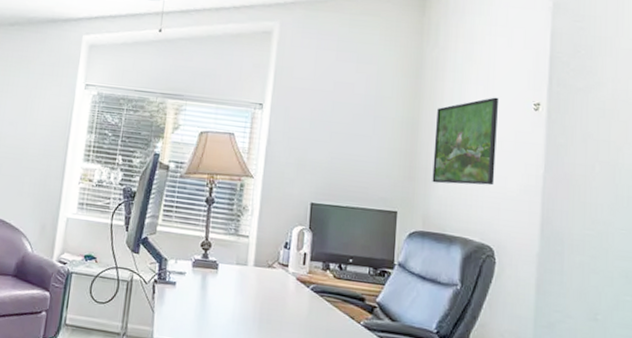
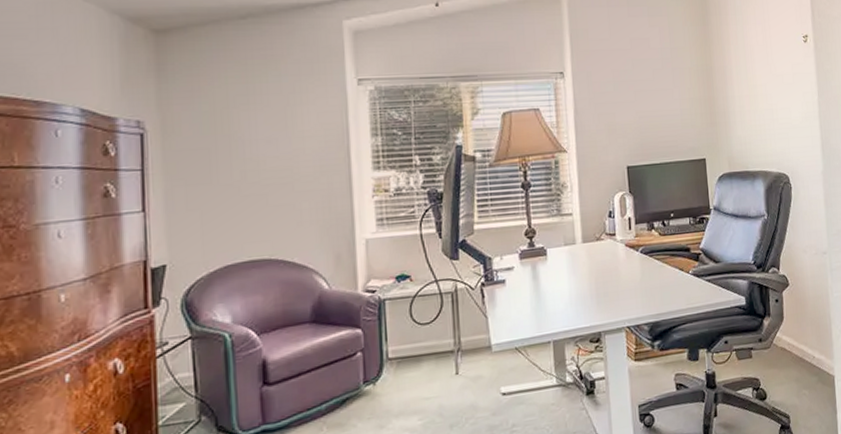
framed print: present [432,97,499,186] -> none [726,34,782,125]

